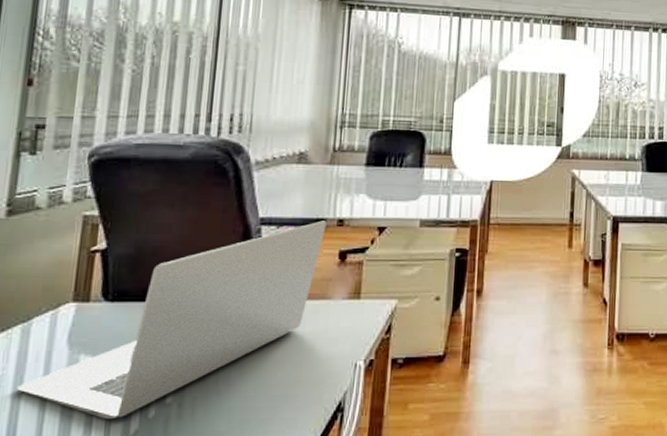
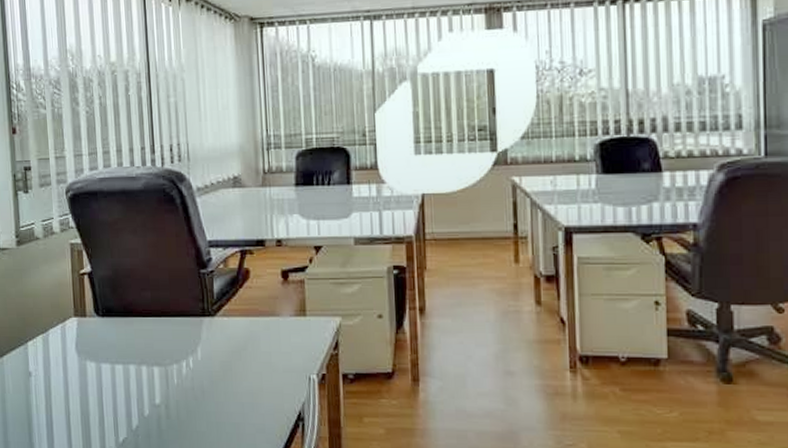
laptop: present [17,220,327,419] -> none [47,241,267,415]

